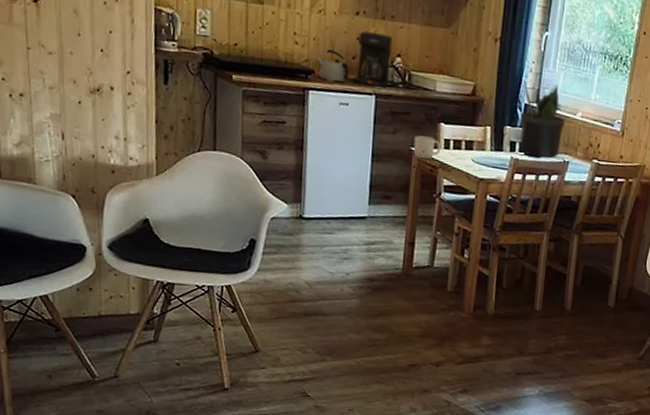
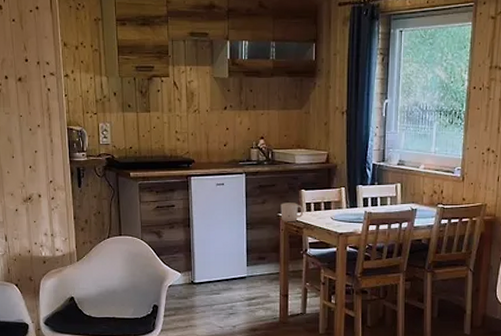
kettle: present [316,49,349,82] -> none [195,141,222,167]
coffee maker: present [352,30,393,89] -> none [225,121,256,167]
planter: present [519,81,565,159] -> none [370,143,410,209]

